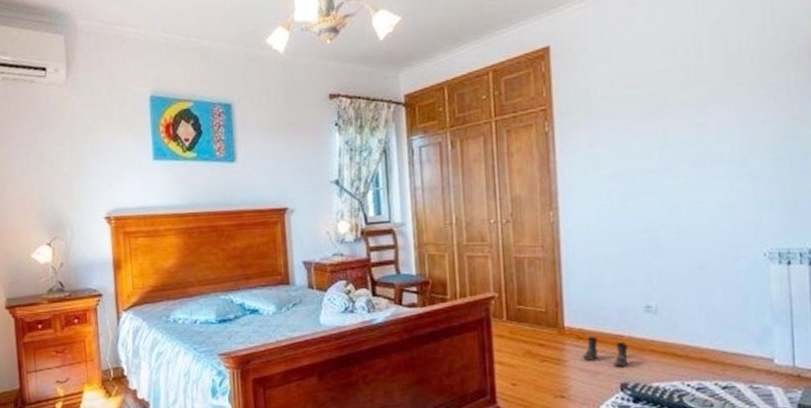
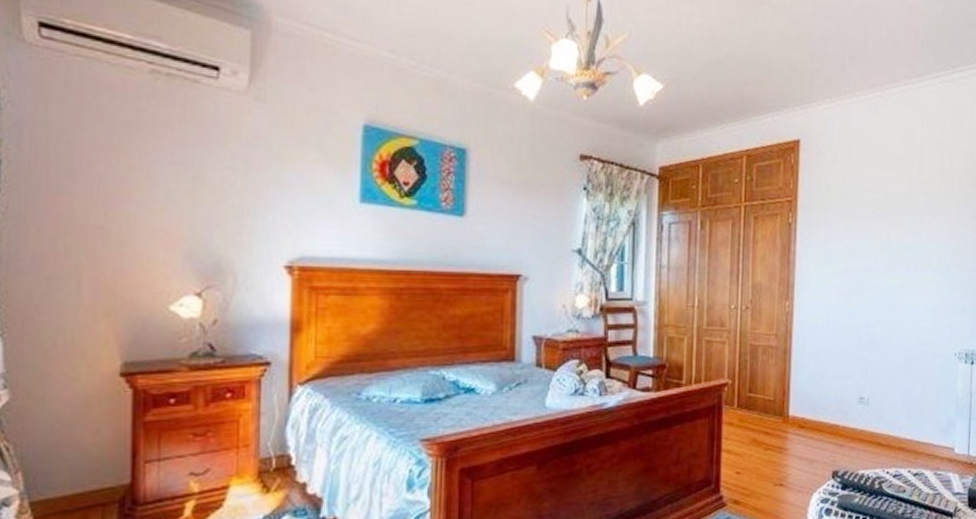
boots: present [582,337,628,368] -> none [801,426,841,456]

